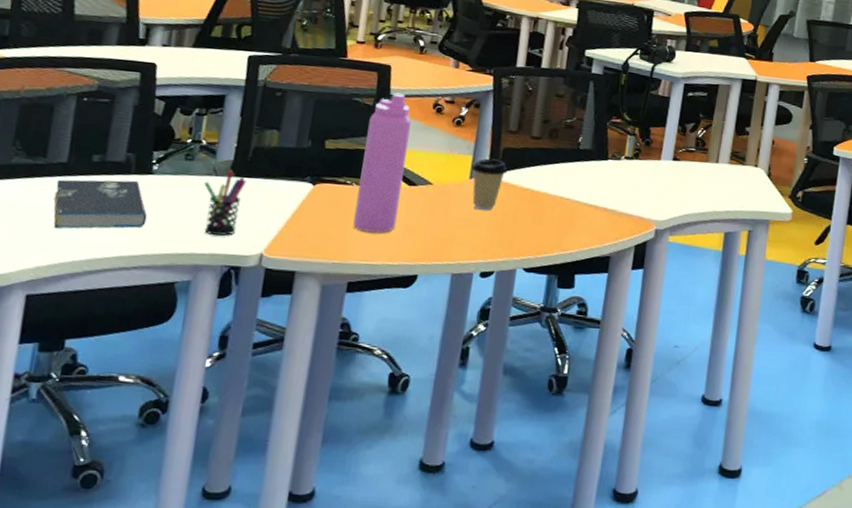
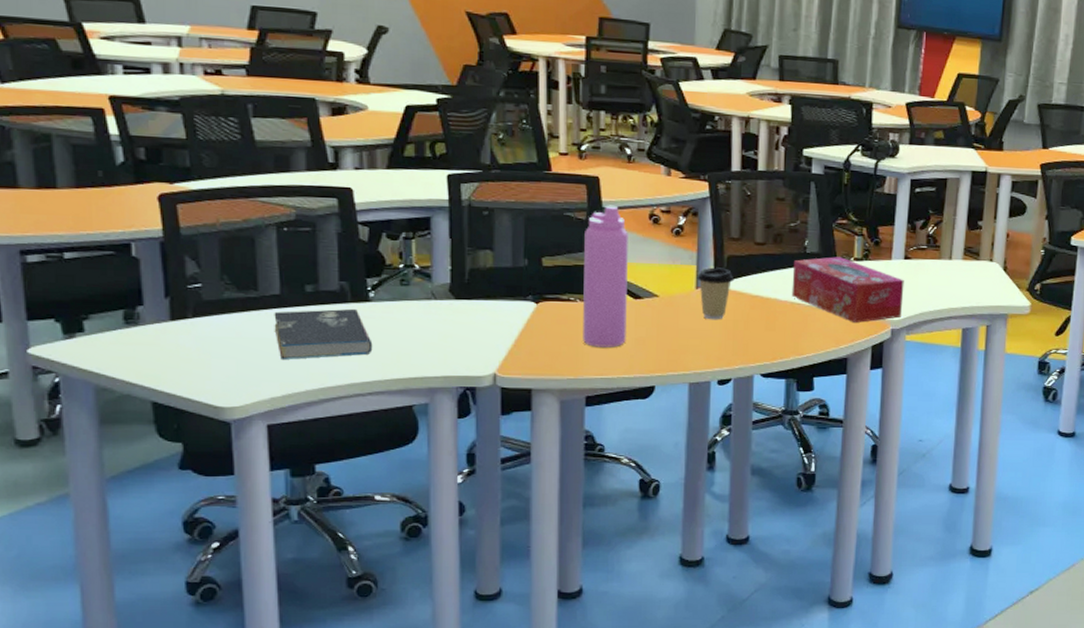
pen holder: present [204,171,246,236] -> none [425,294,467,358]
tissue box: none [561,154,672,221] -> present [791,257,904,323]

